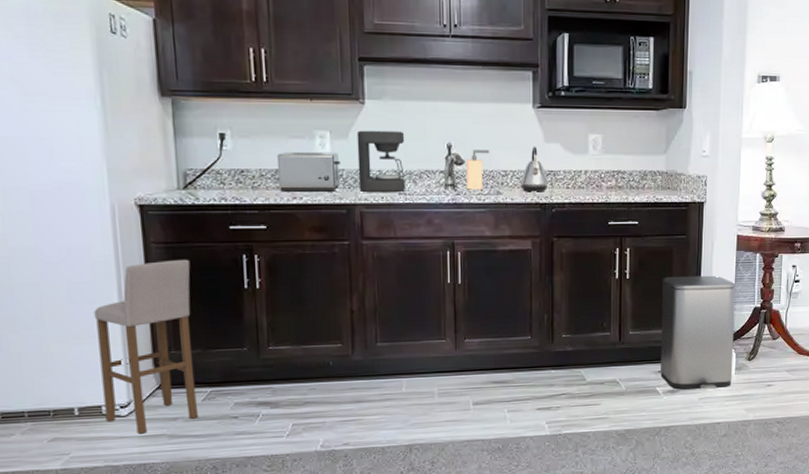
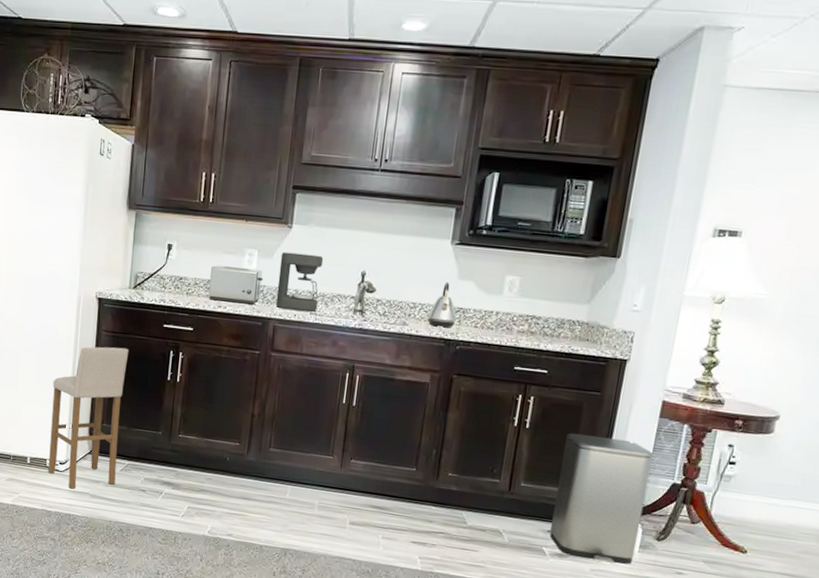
soap dispenser: present [465,150,490,190] -> none [373,279,402,319]

